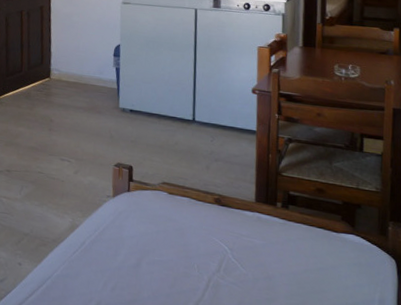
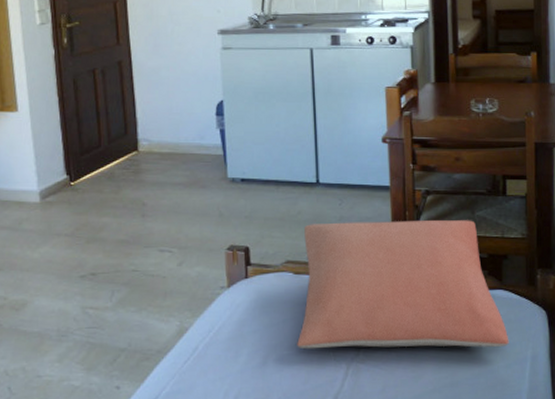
pillow: none [167,154,358,287] -> present [297,220,509,350]

